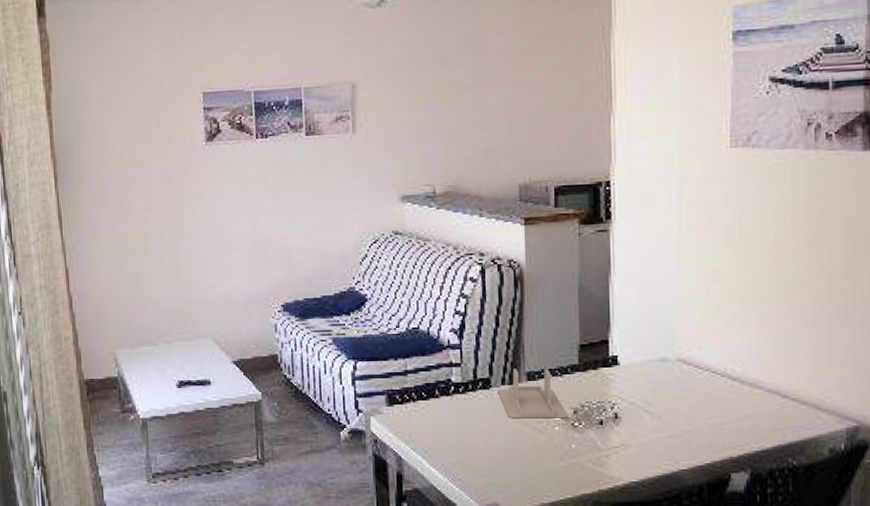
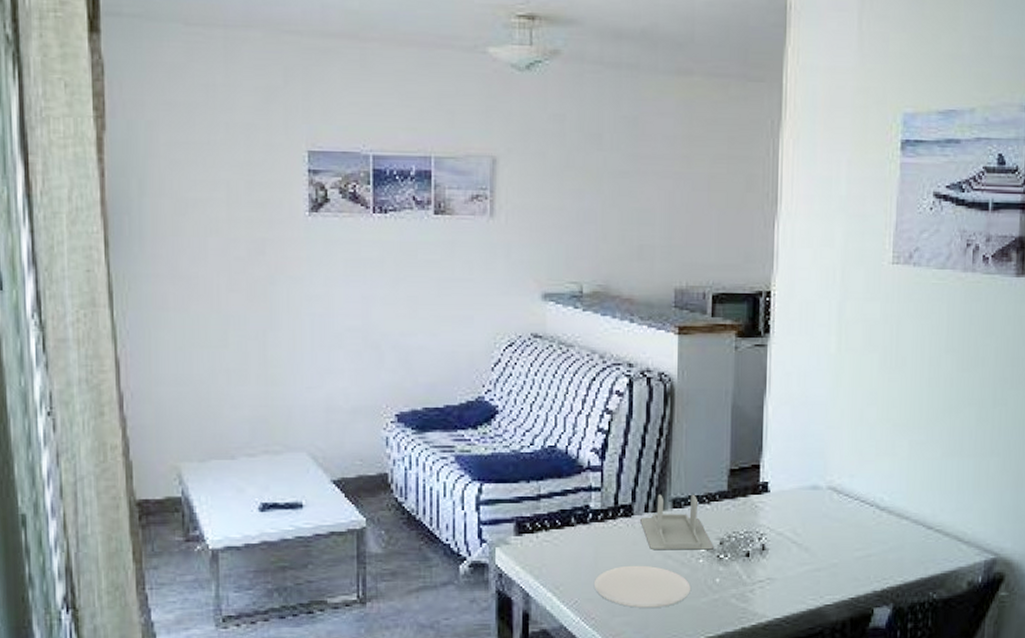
plate: none [459,432,548,470] -> present [594,565,690,608]

